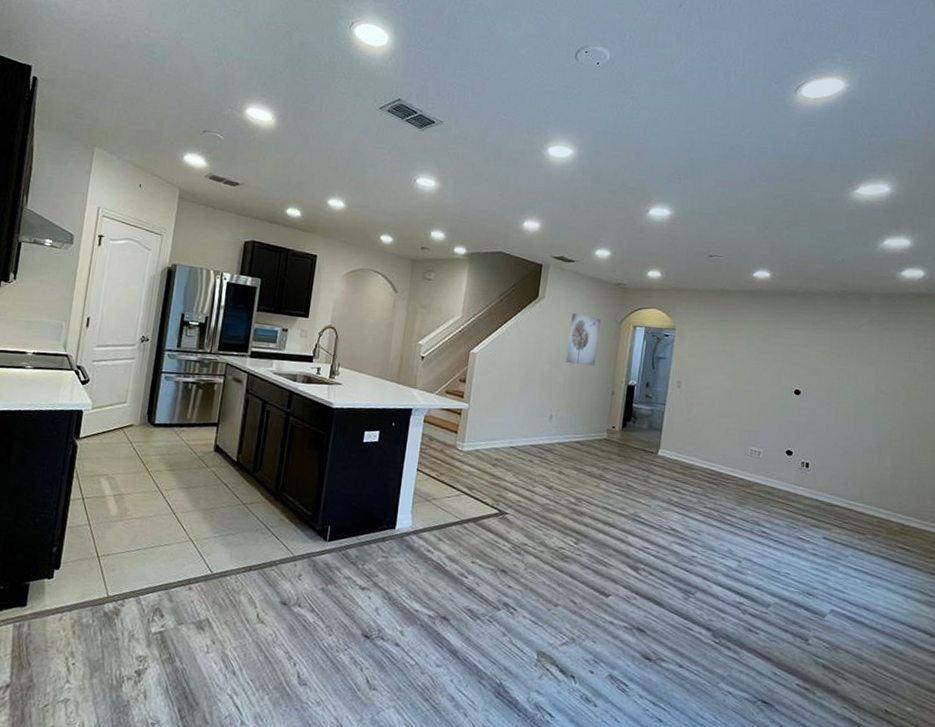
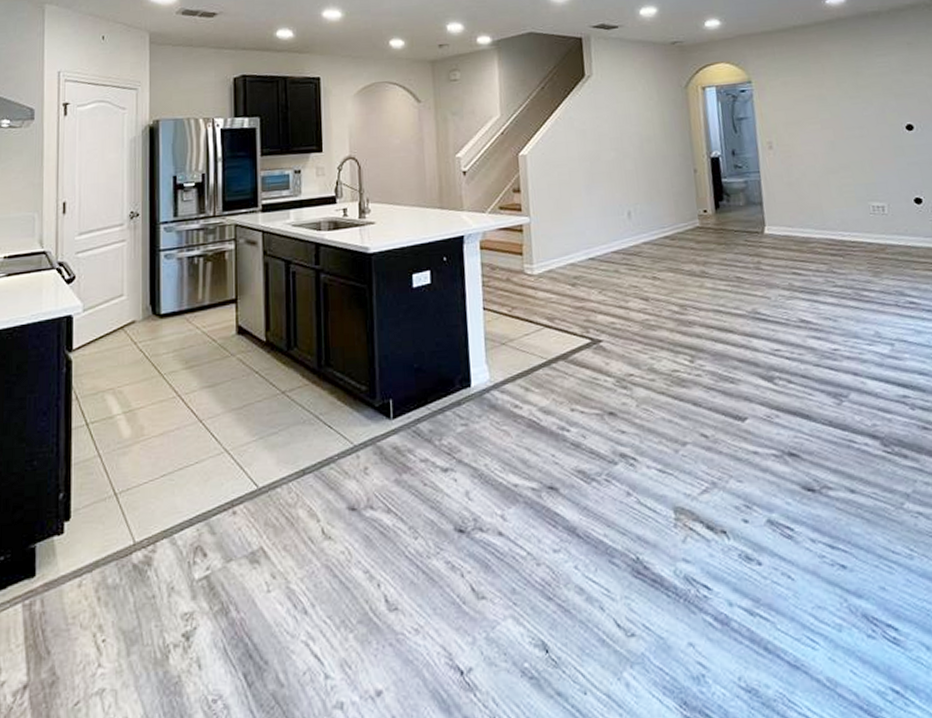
wall art: present [566,313,601,366] -> none [627,85,668,145]

